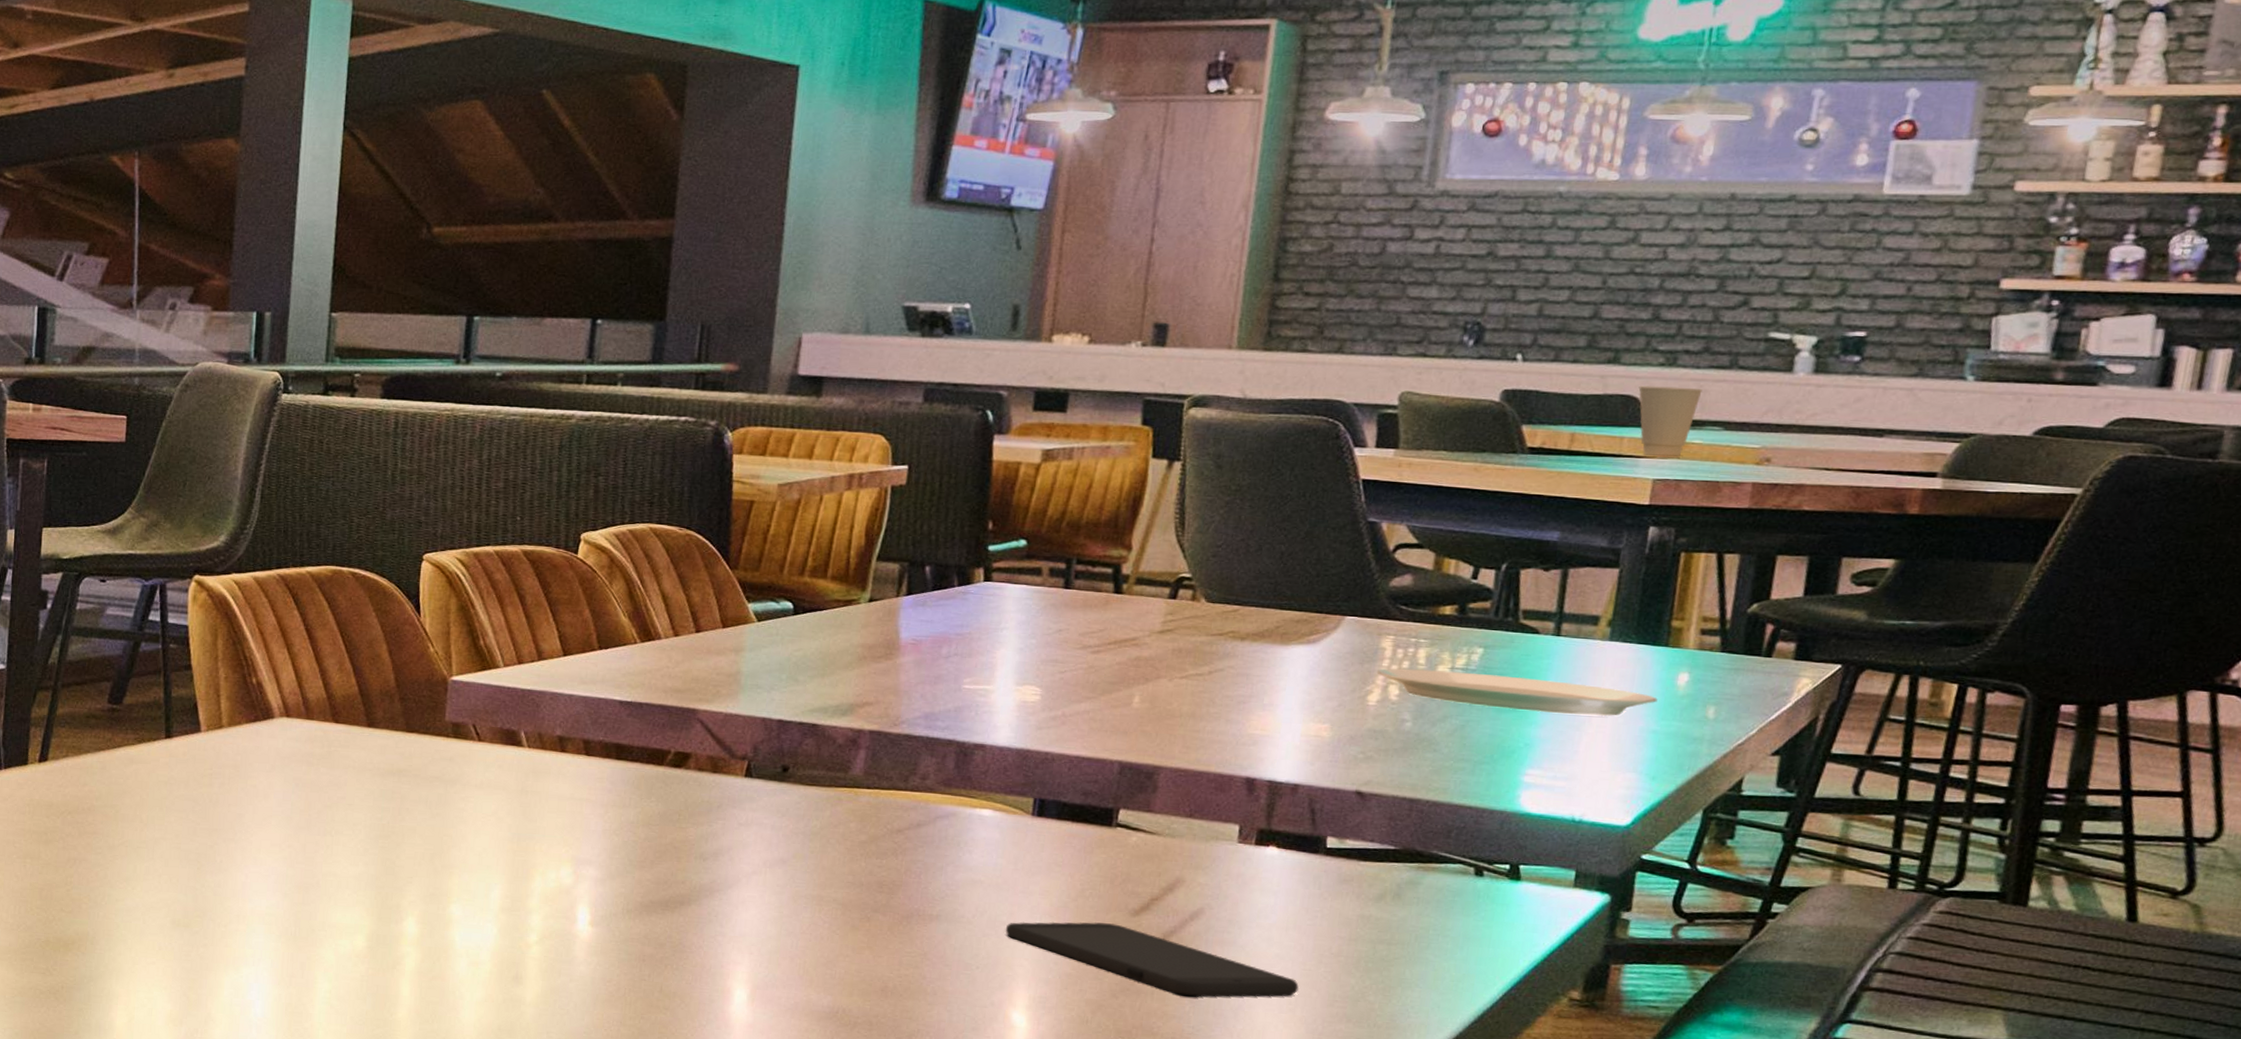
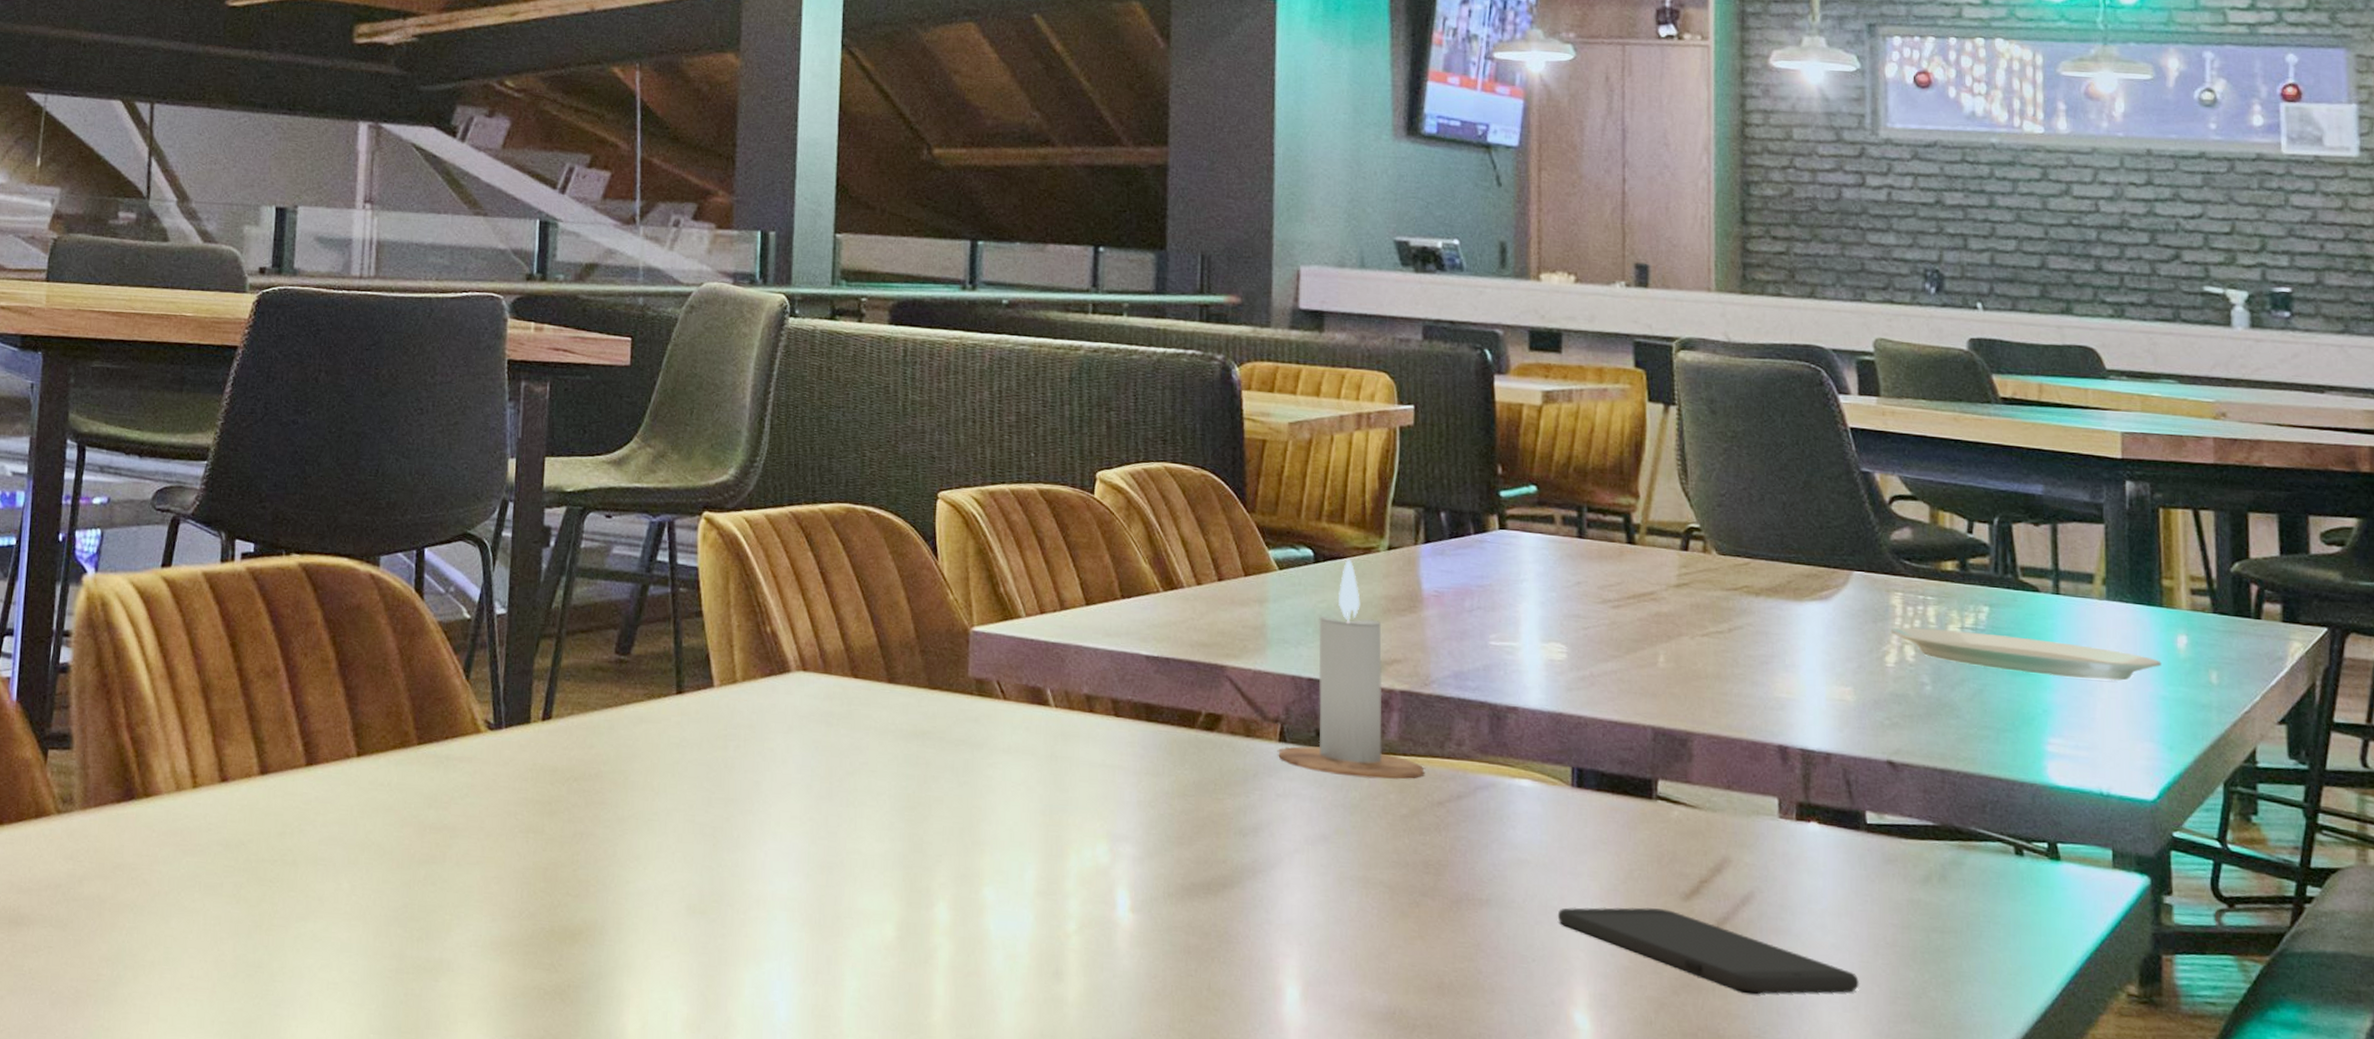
candle: none [743,610,887,810] -> present [1278,559,1425,780]
cup: present [1638,385,1703,458] -> none [2094,337,2152,411]

